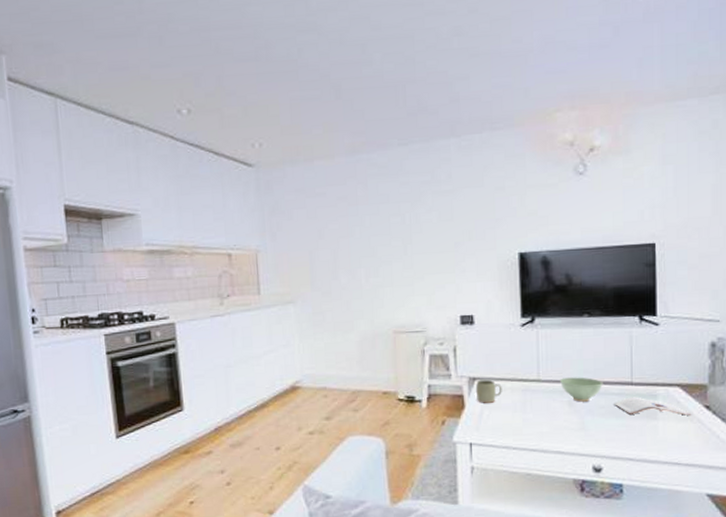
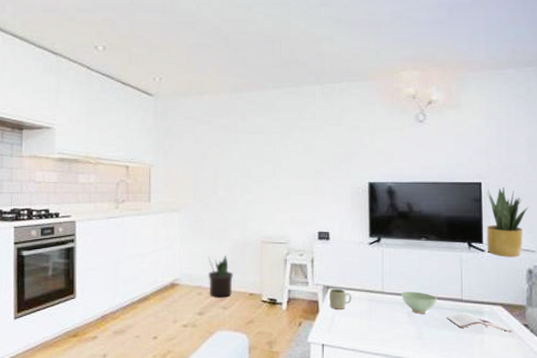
planter: none [332,350,363,399] -> present [208,255,233,298]
planter: none [661,247,713,331] -> present [486,187,529,258]

